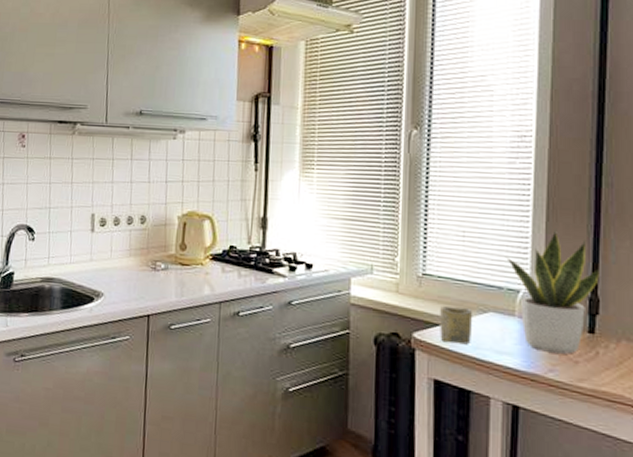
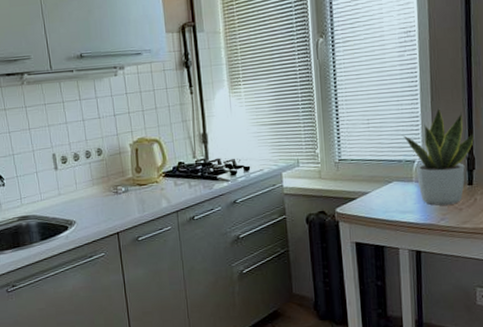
cup: present [440,306,473,345] -> none [355,182,381,212]

